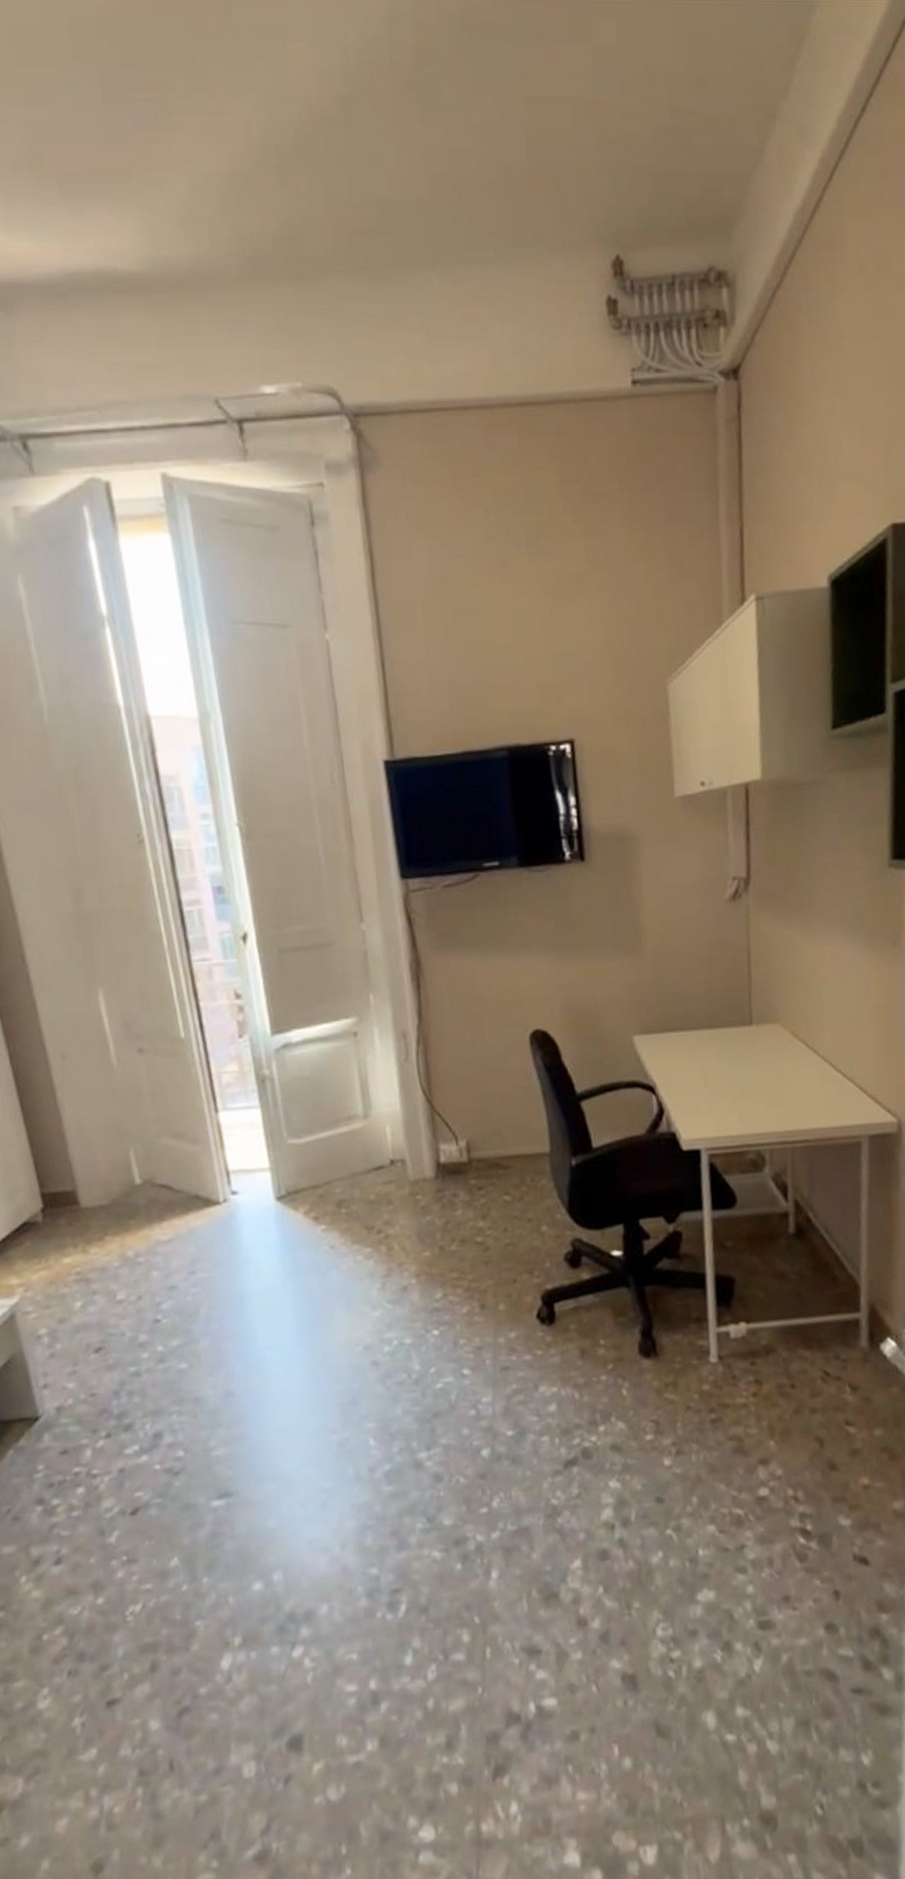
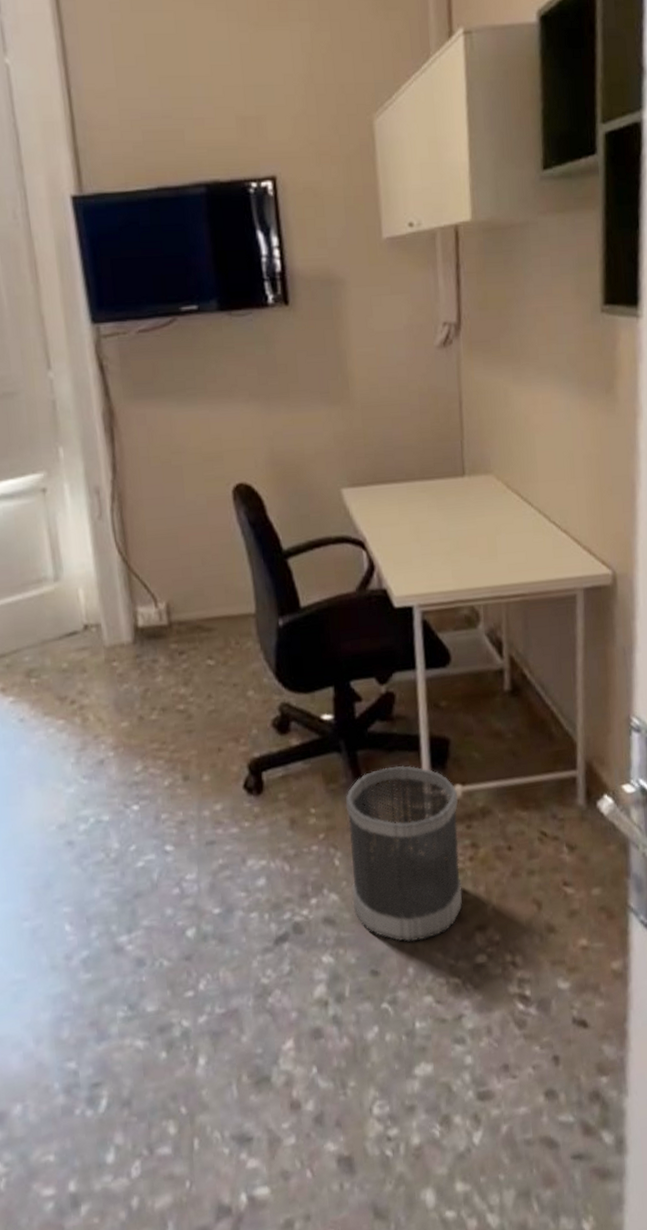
wastebasket: none [634,1302,746,1473] -> present [346,765,463,943]

